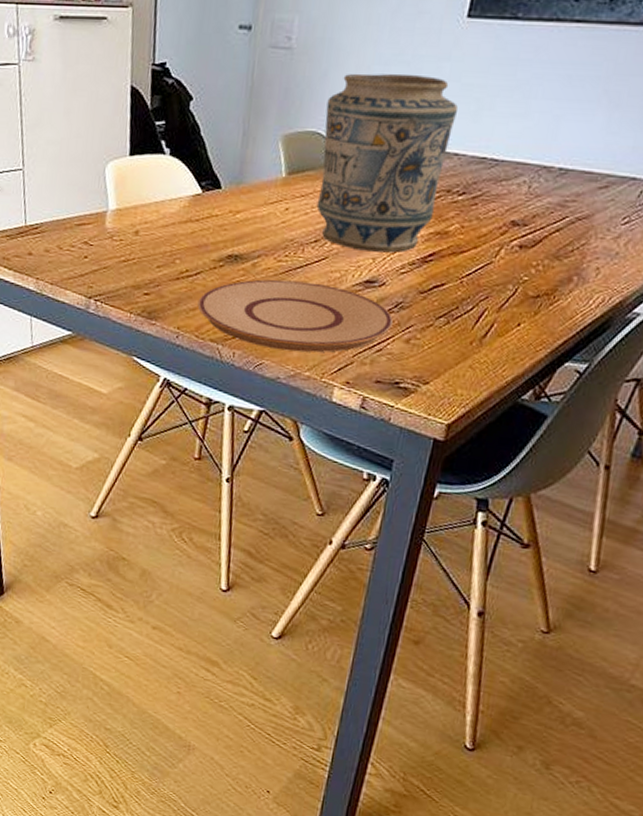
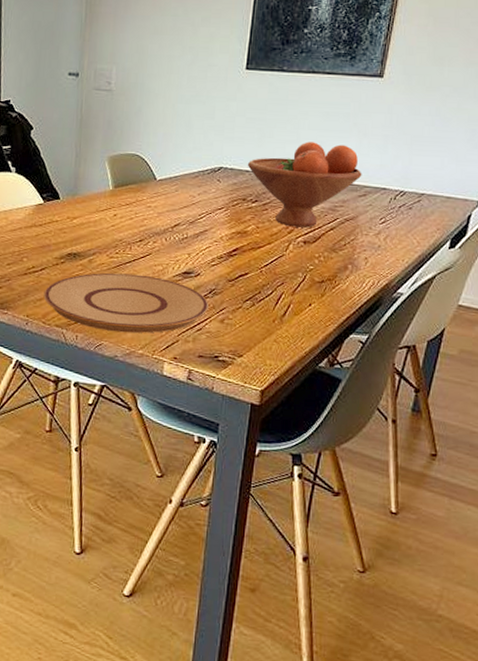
vase: present [316,73,458,253] -> none [139,109,245,249]
fruit bowl: none [456,115,607,228] -> present [247,142,362,228]

